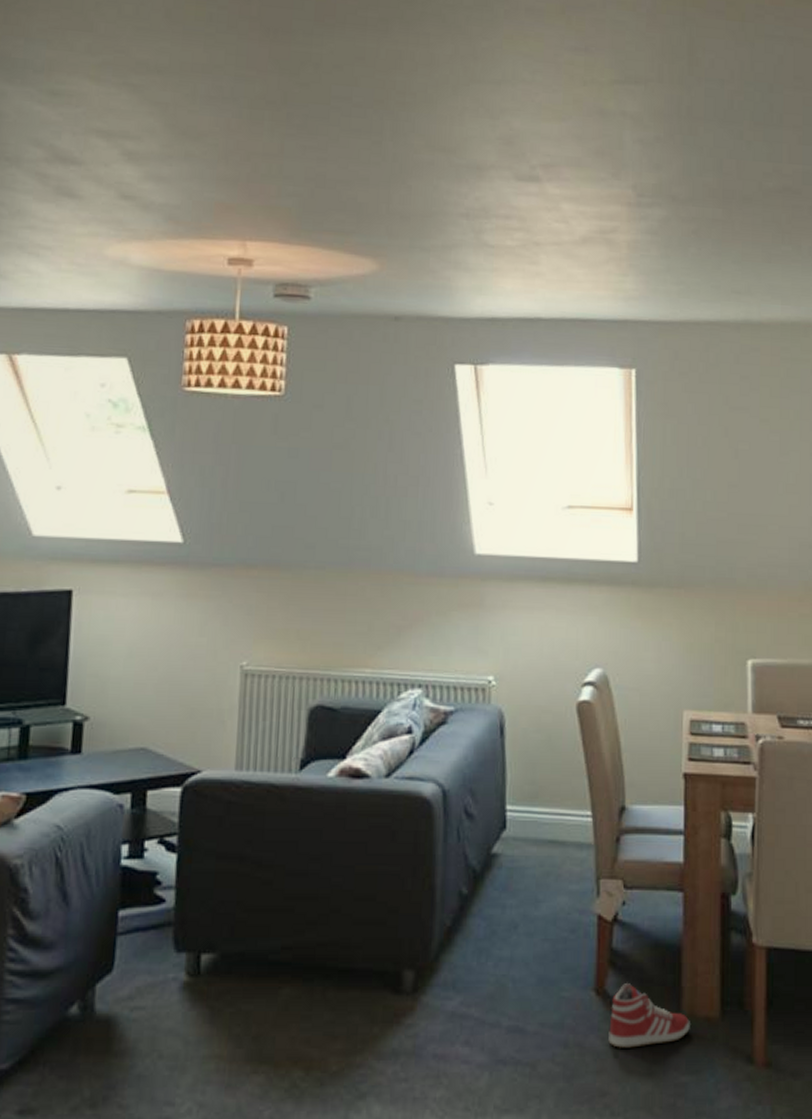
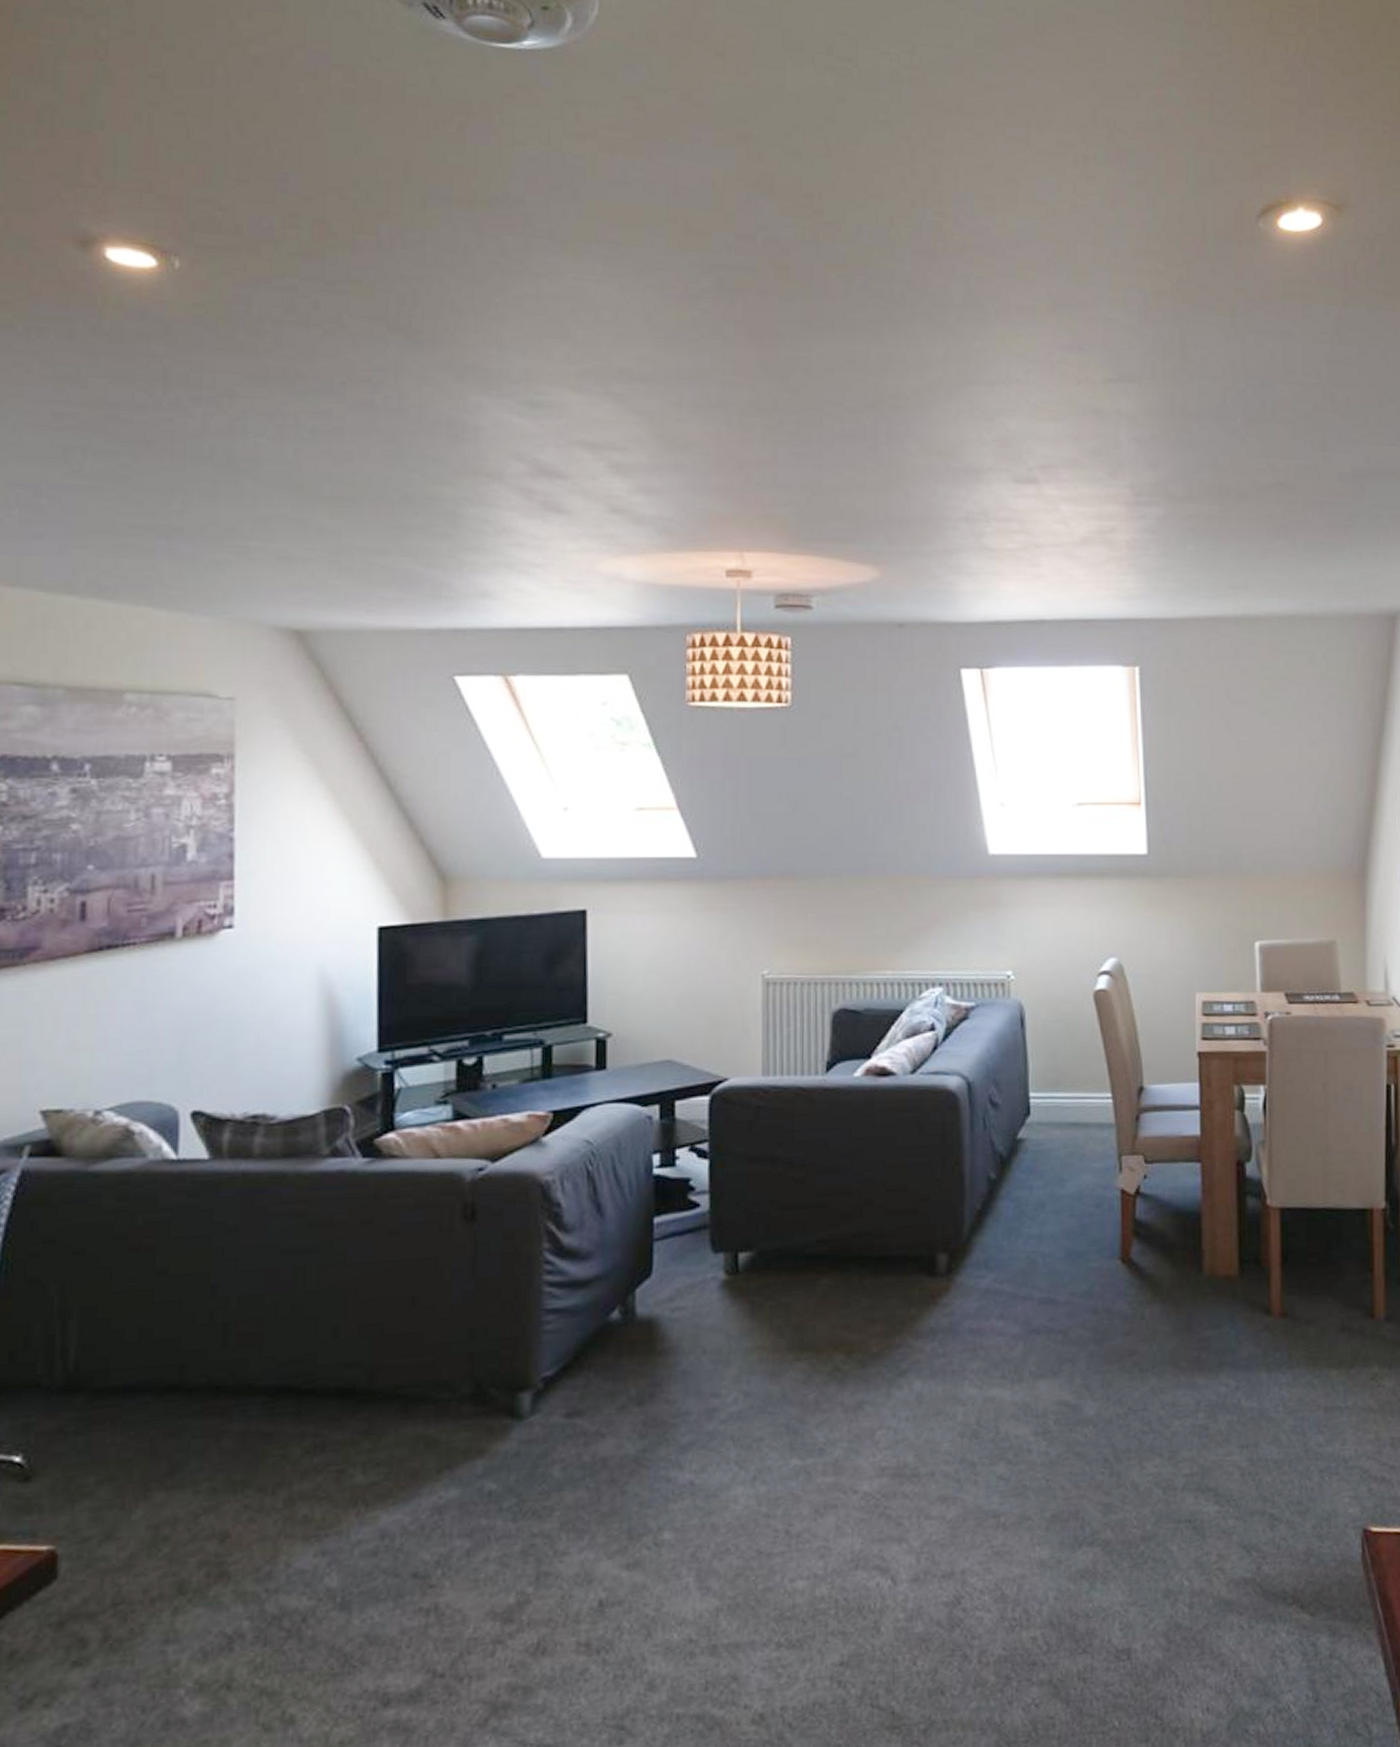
sneaker: present [608,983,690,1048] -> none [1135,1250,1211,1310]

